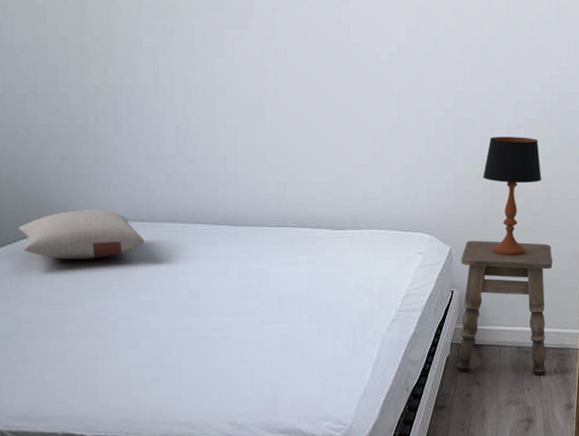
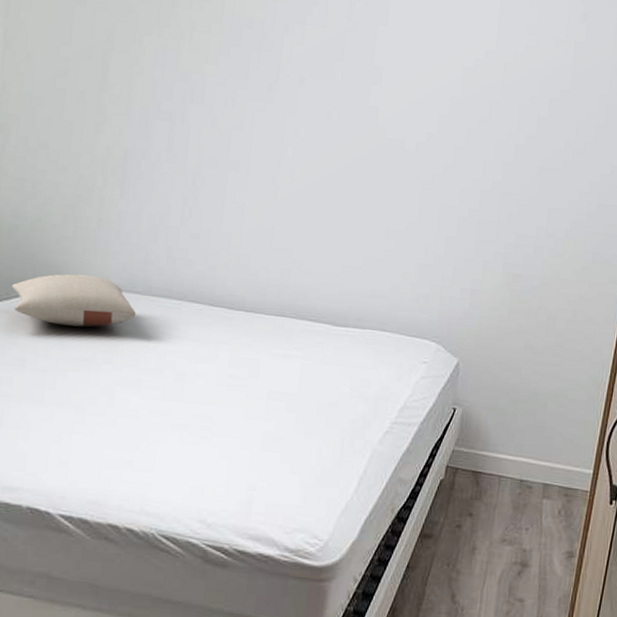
side table: present [457,240,553,377] -> none [449,355,570,517]
table lamp: present [483,137,542,256] -> none [503,244,569,379]

